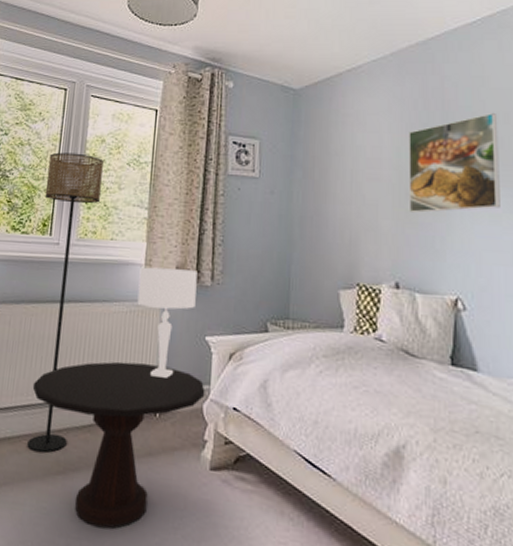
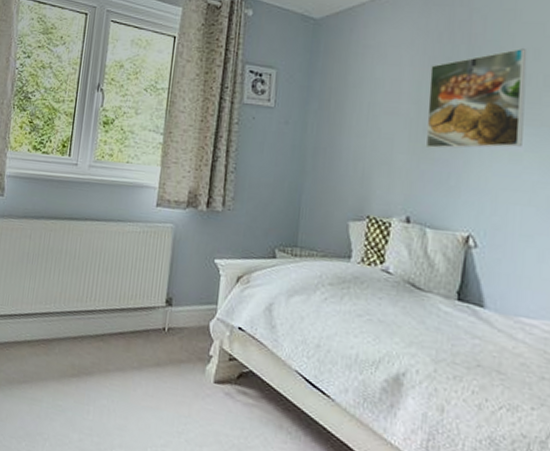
floor lamp: present [27,152,104,452] -> none [45,76,122,357]
side table: present [32,361,205,529] -> none [50,277,213,429]
table lamp: present [137,267,198,378] -> none [150,190,209,296]

